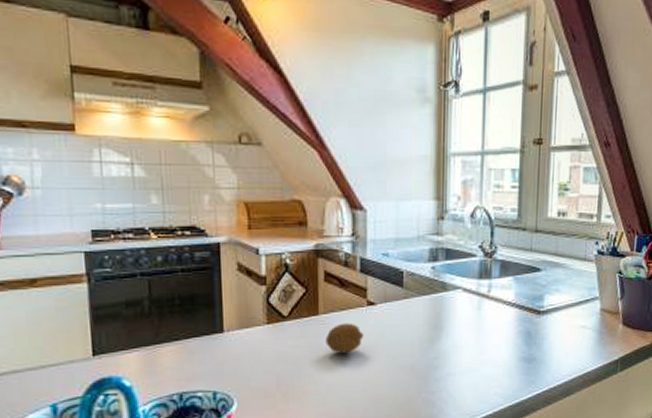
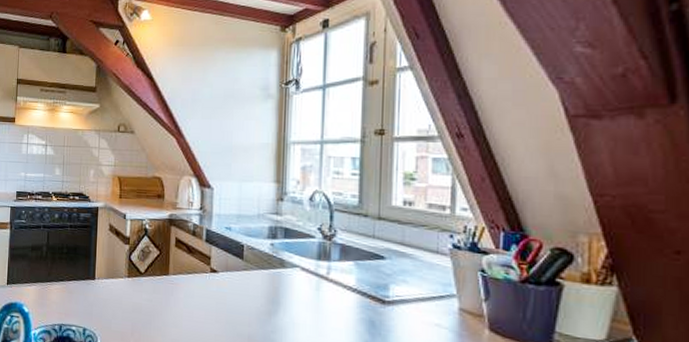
fruit: present [325,323,364,354] -> none [173,285,206,314]

